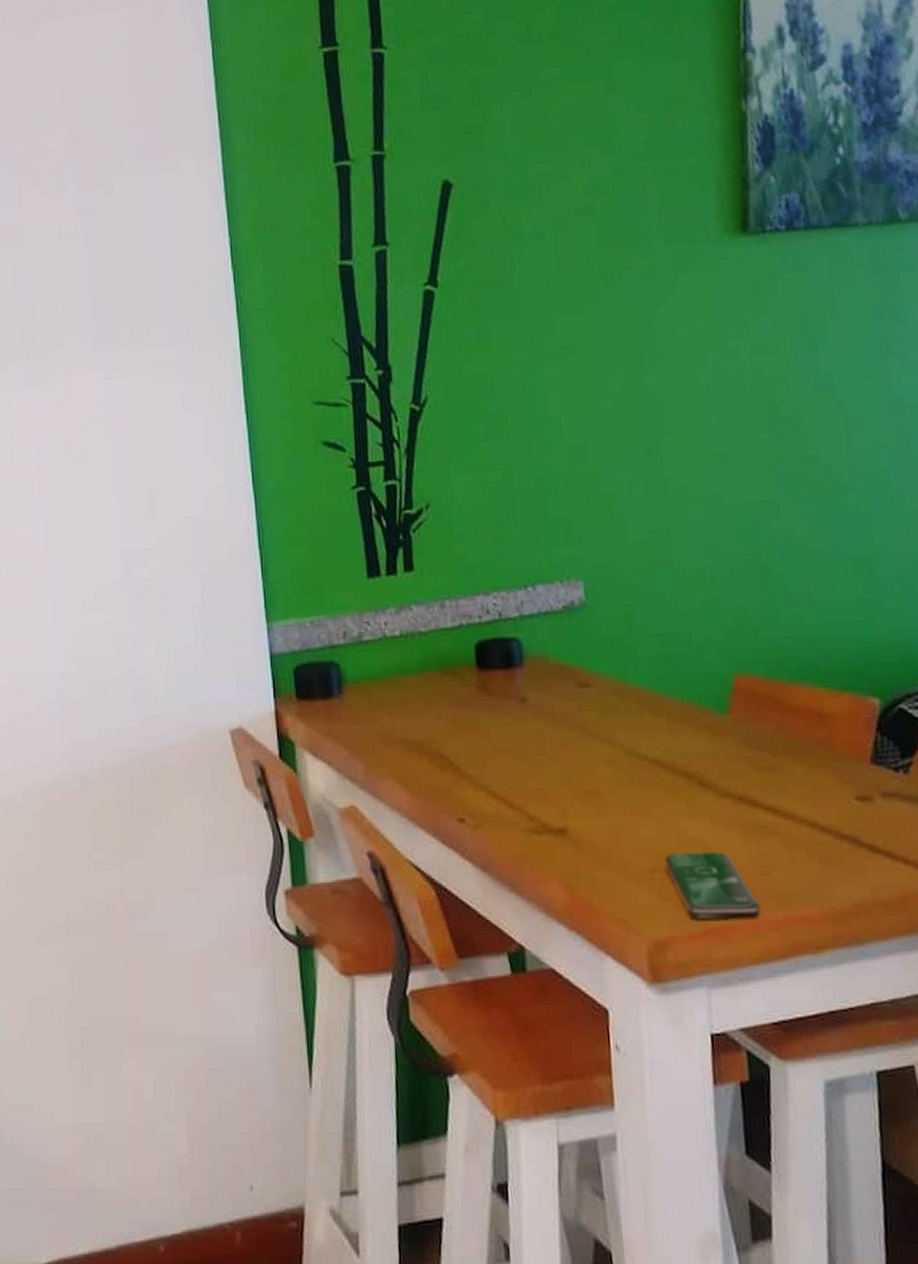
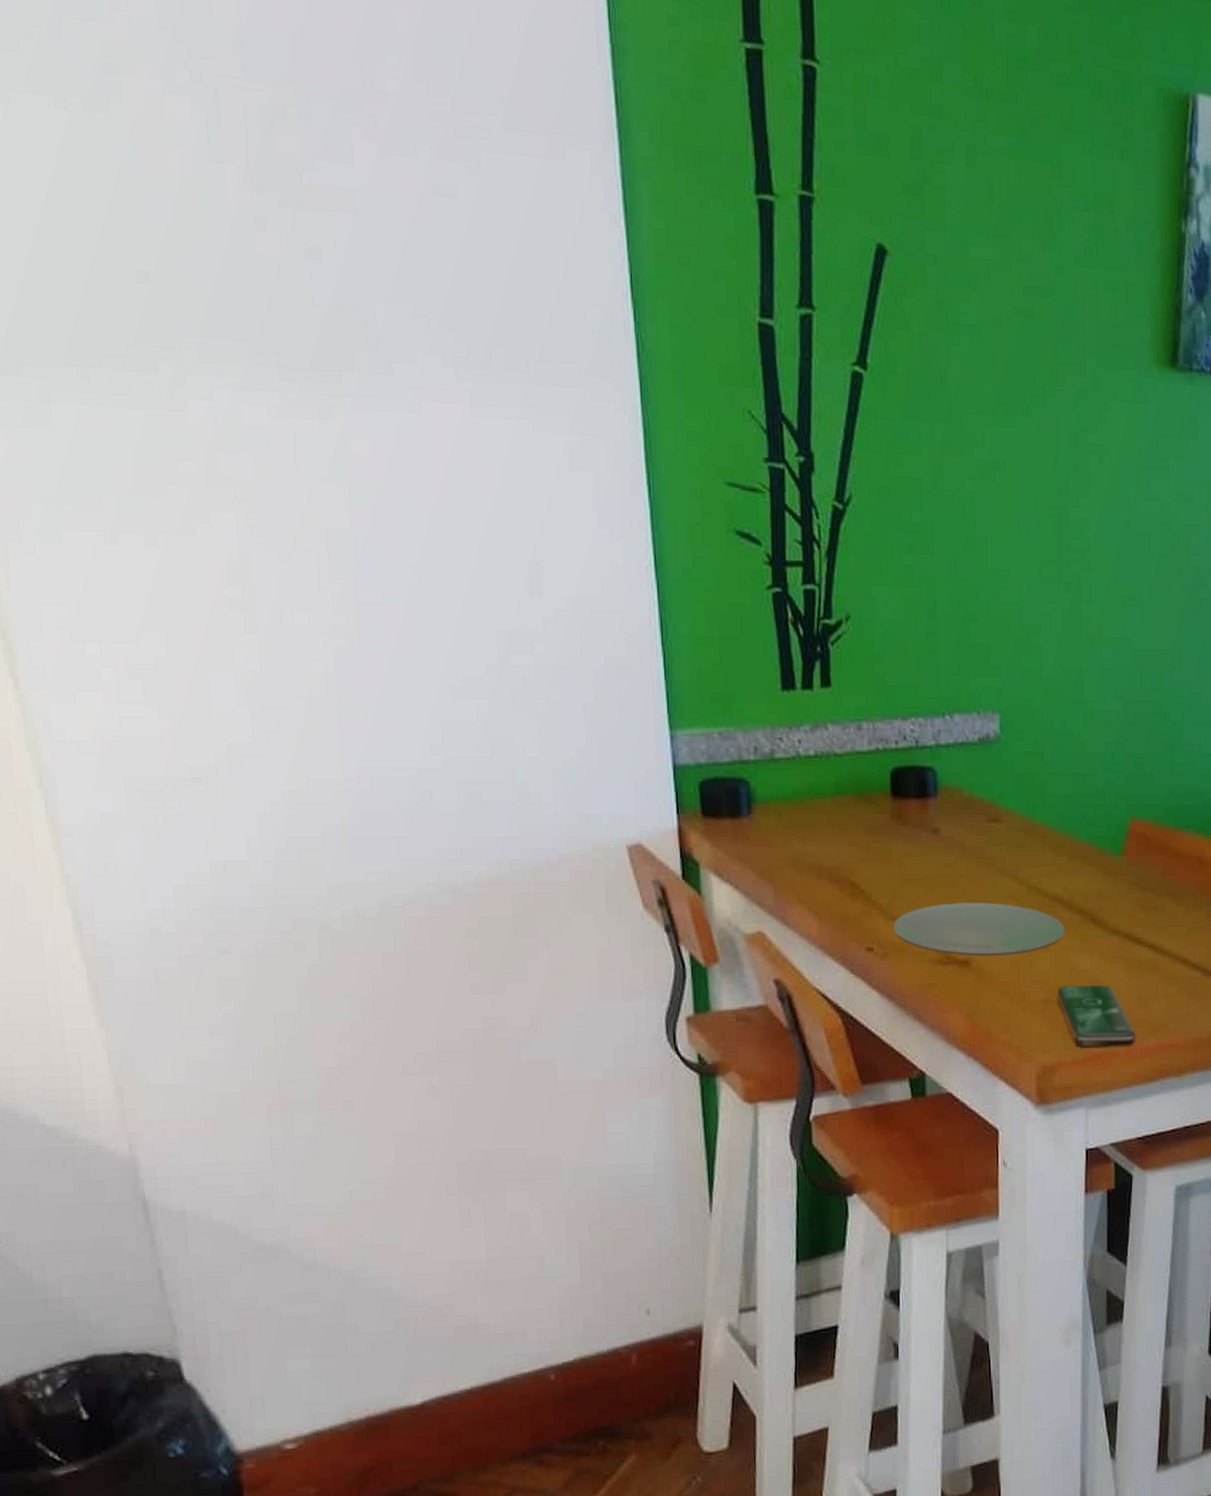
plate: none [484,769,669,825] -> present [893,902,1065,957]

